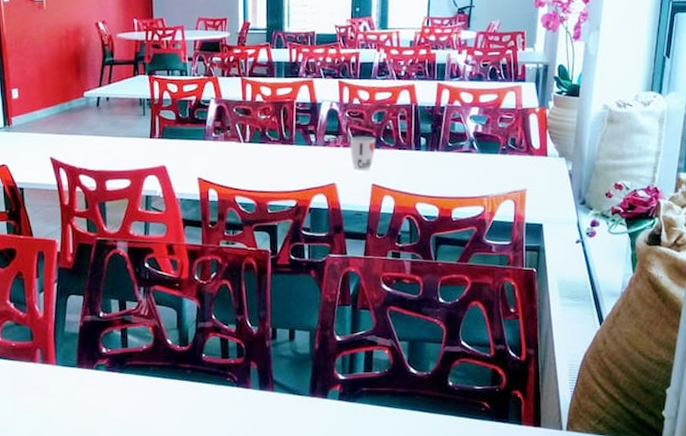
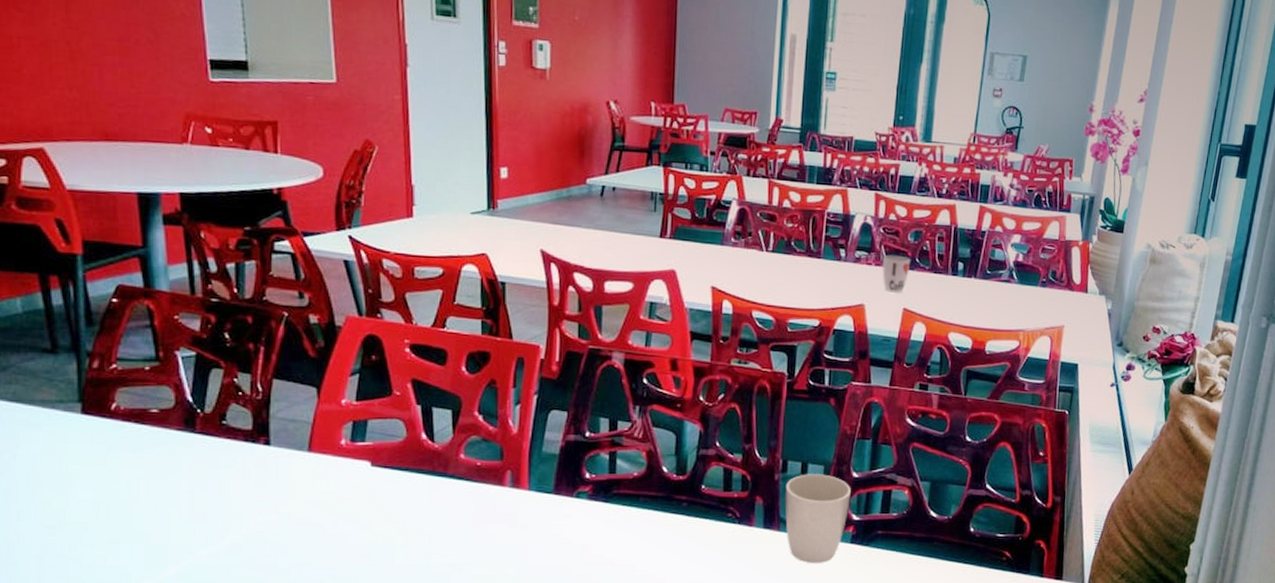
cup: none [276,339,336,419] -> present [784,474,851,563]

